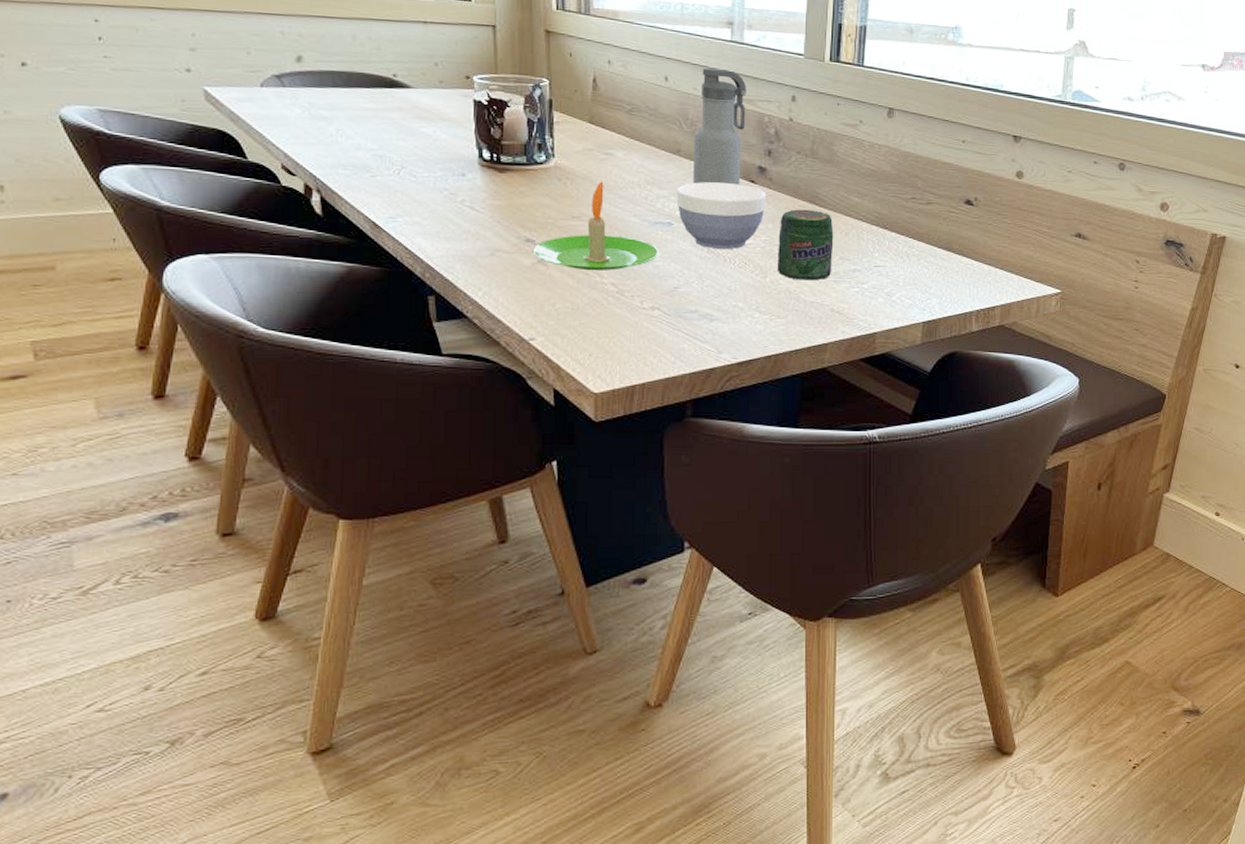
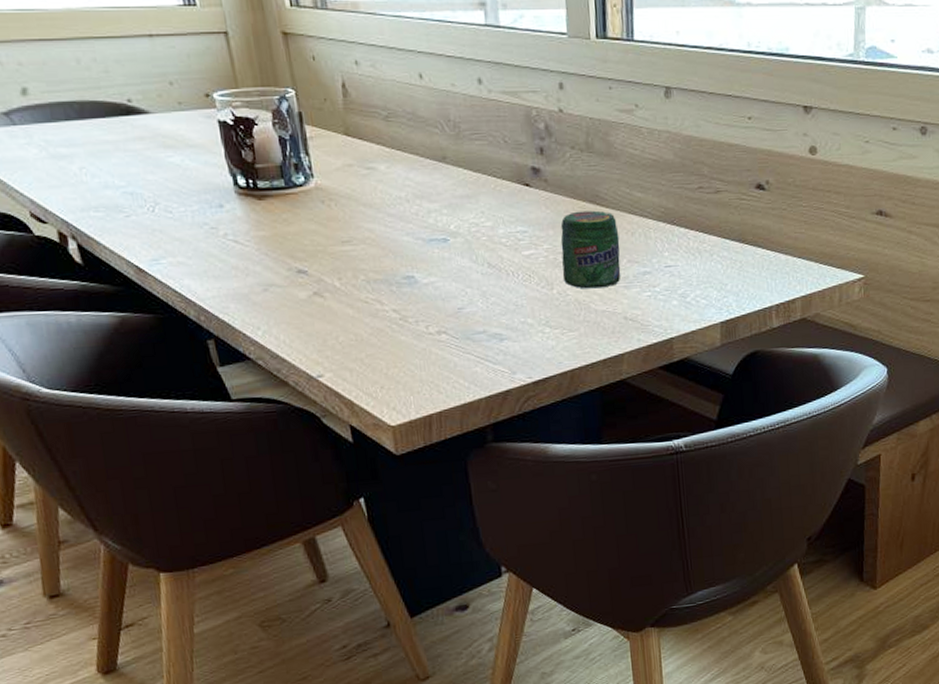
candle: present [532,181,660,270] -> none [306,199,439,298]
bowl: present [676,181,767,250] -> none [447,188,544,264]
water bottle: present [693,68,746,185] -> none [458,58,514,194]

